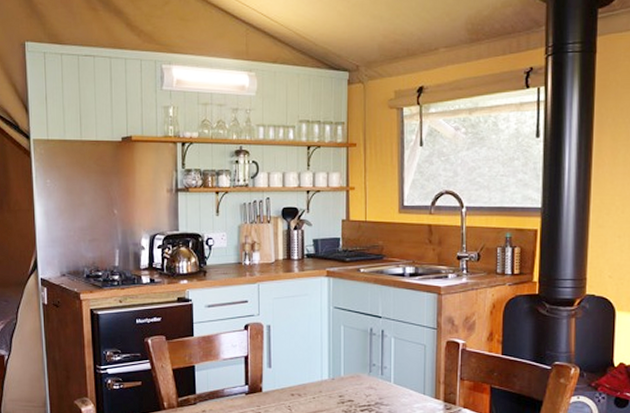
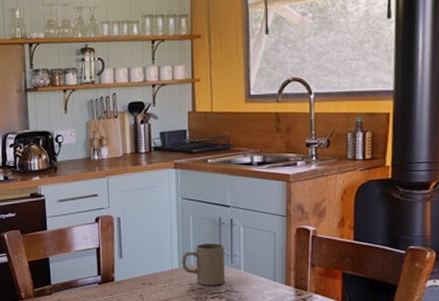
mug: none [332,354,376,398] -> present [182,242,226,286]

